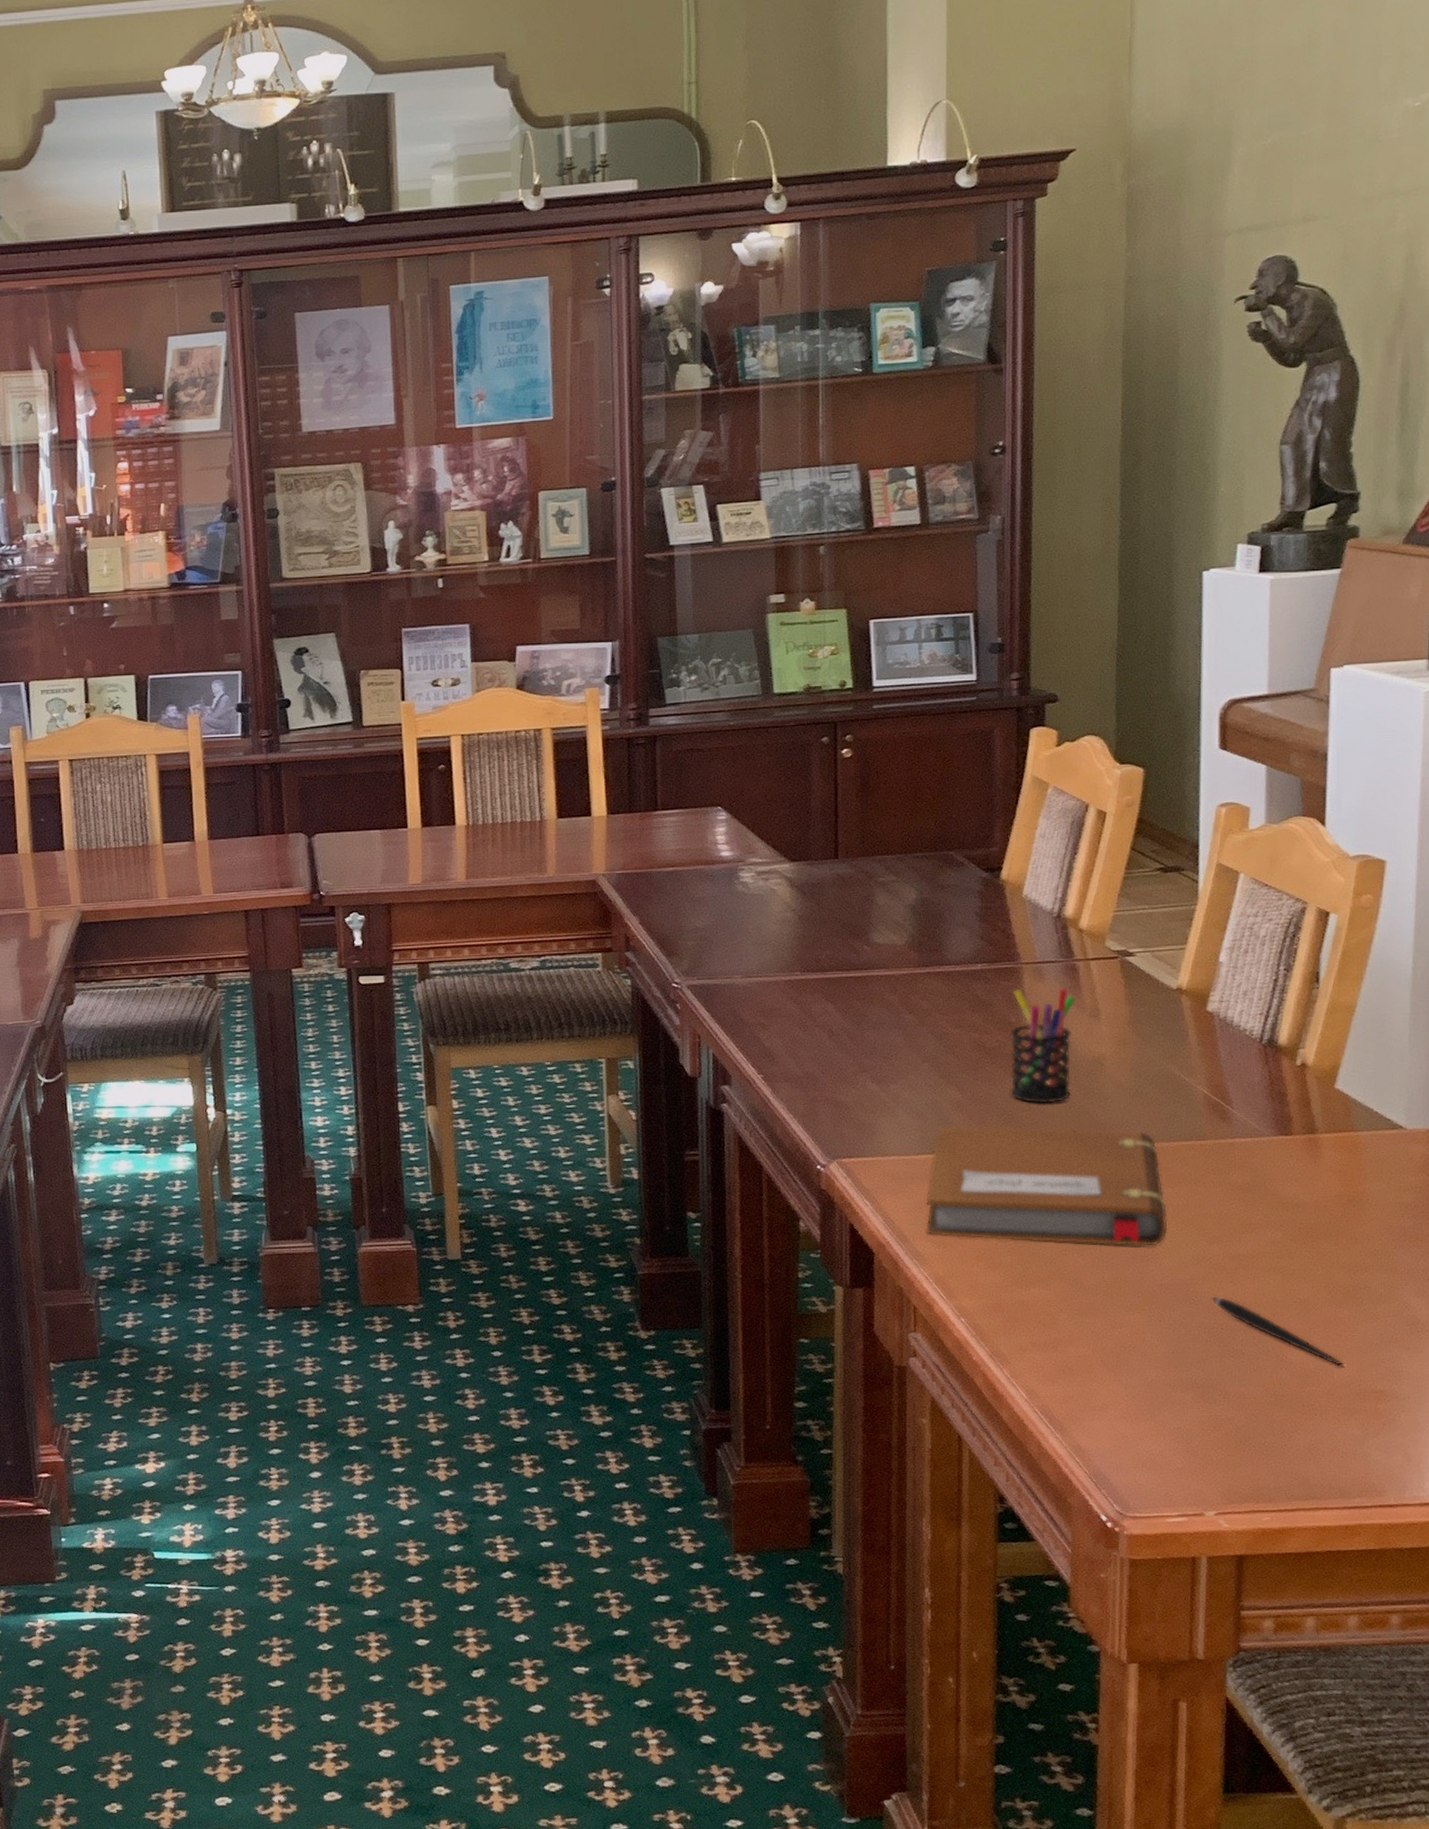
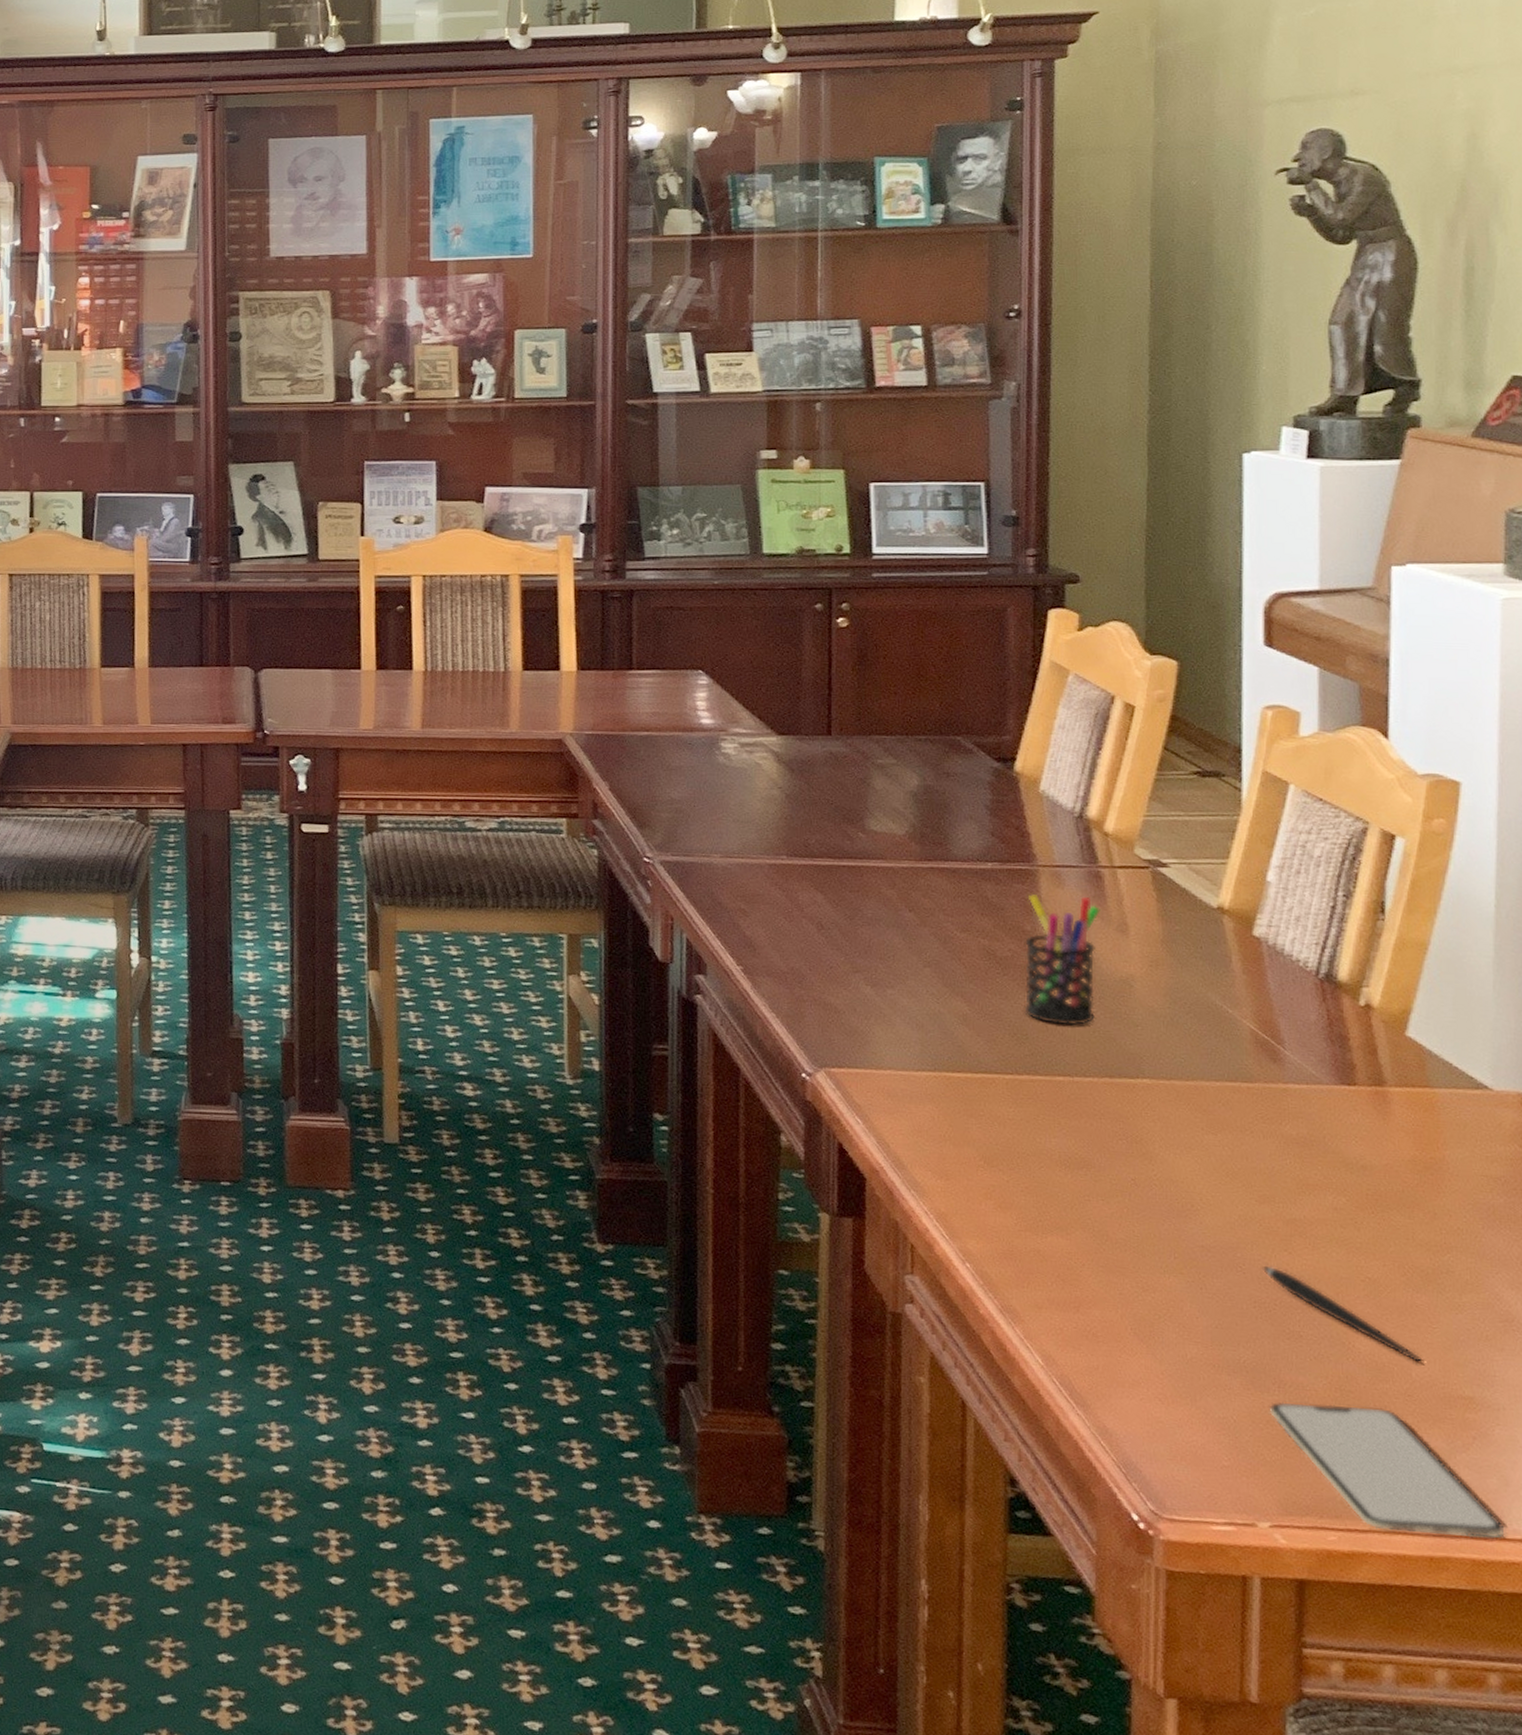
notebook: present [926,1125,1168,1247] -> none [926,1040,1209,1200]
smartphone: none [1215,1407,1407,1508] -> present [1269,1401,1505,1539]

